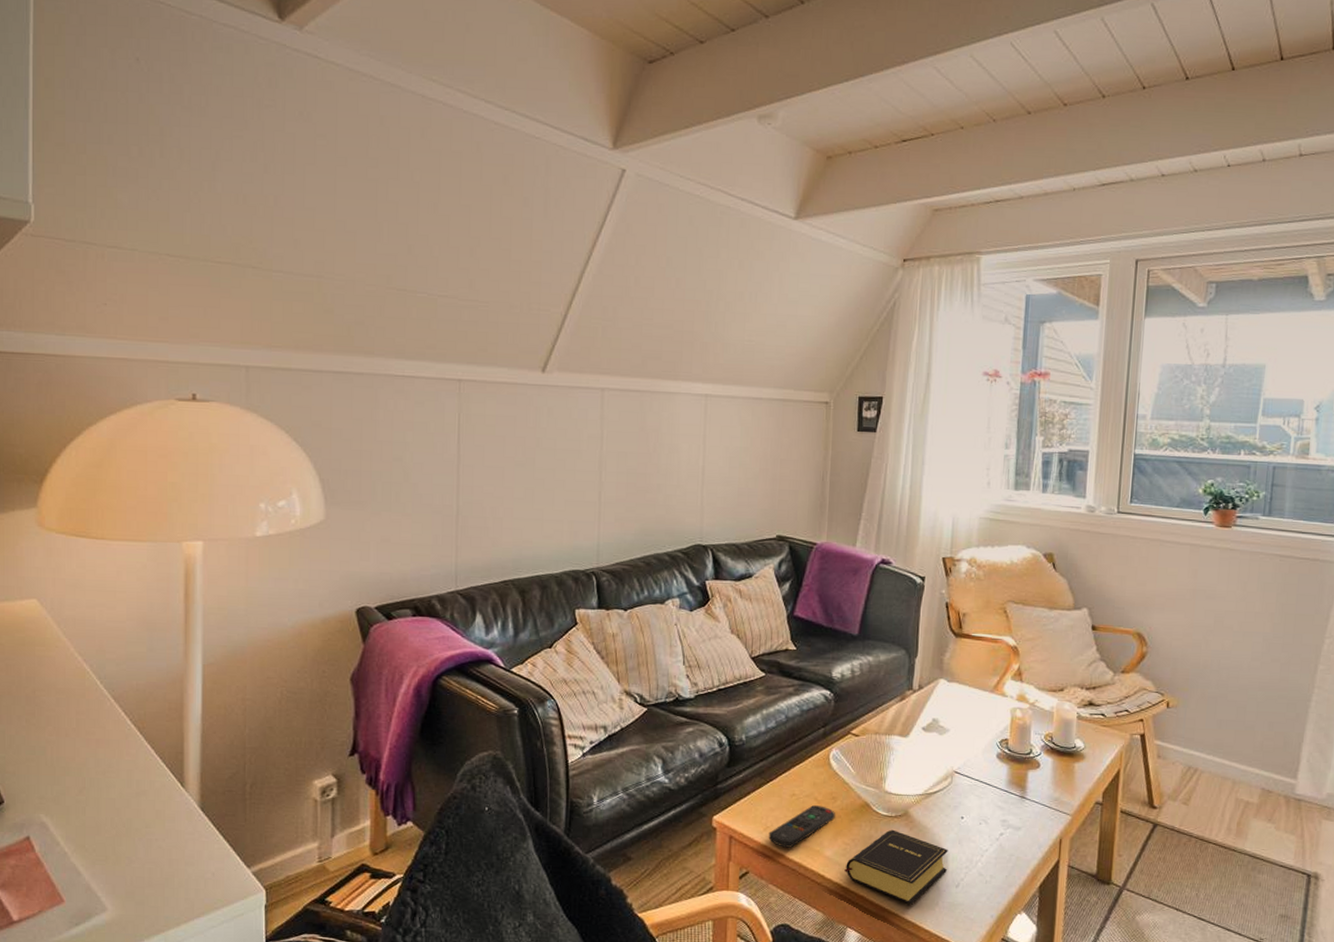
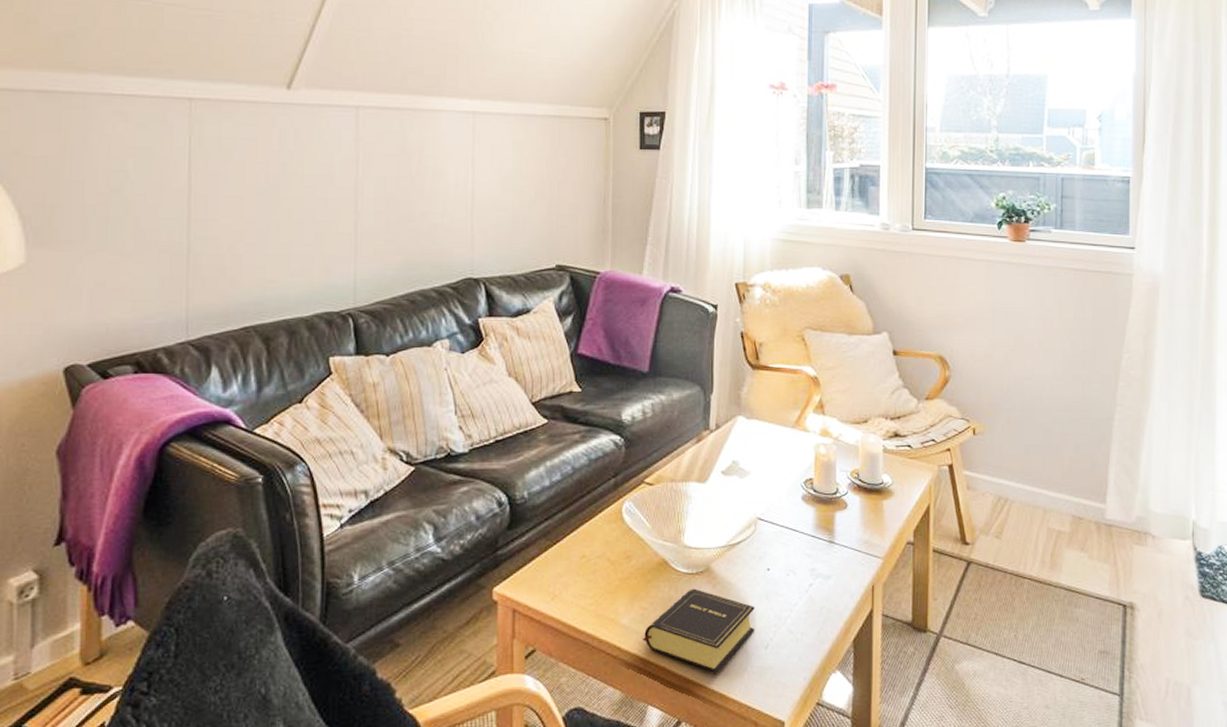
remote control: present [768,805,835,848] -> none [557,567,630,618]

